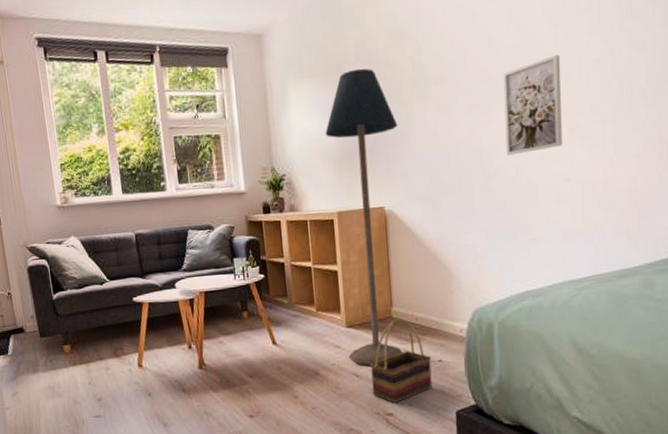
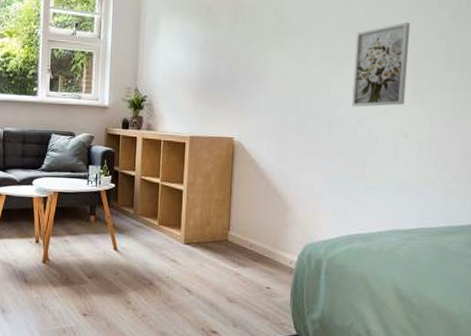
floor lamp: present [325,68,403,366] -> none [183,11,255,283]
basket: present [370,318,432,403] -> none [201,242,261,322]

